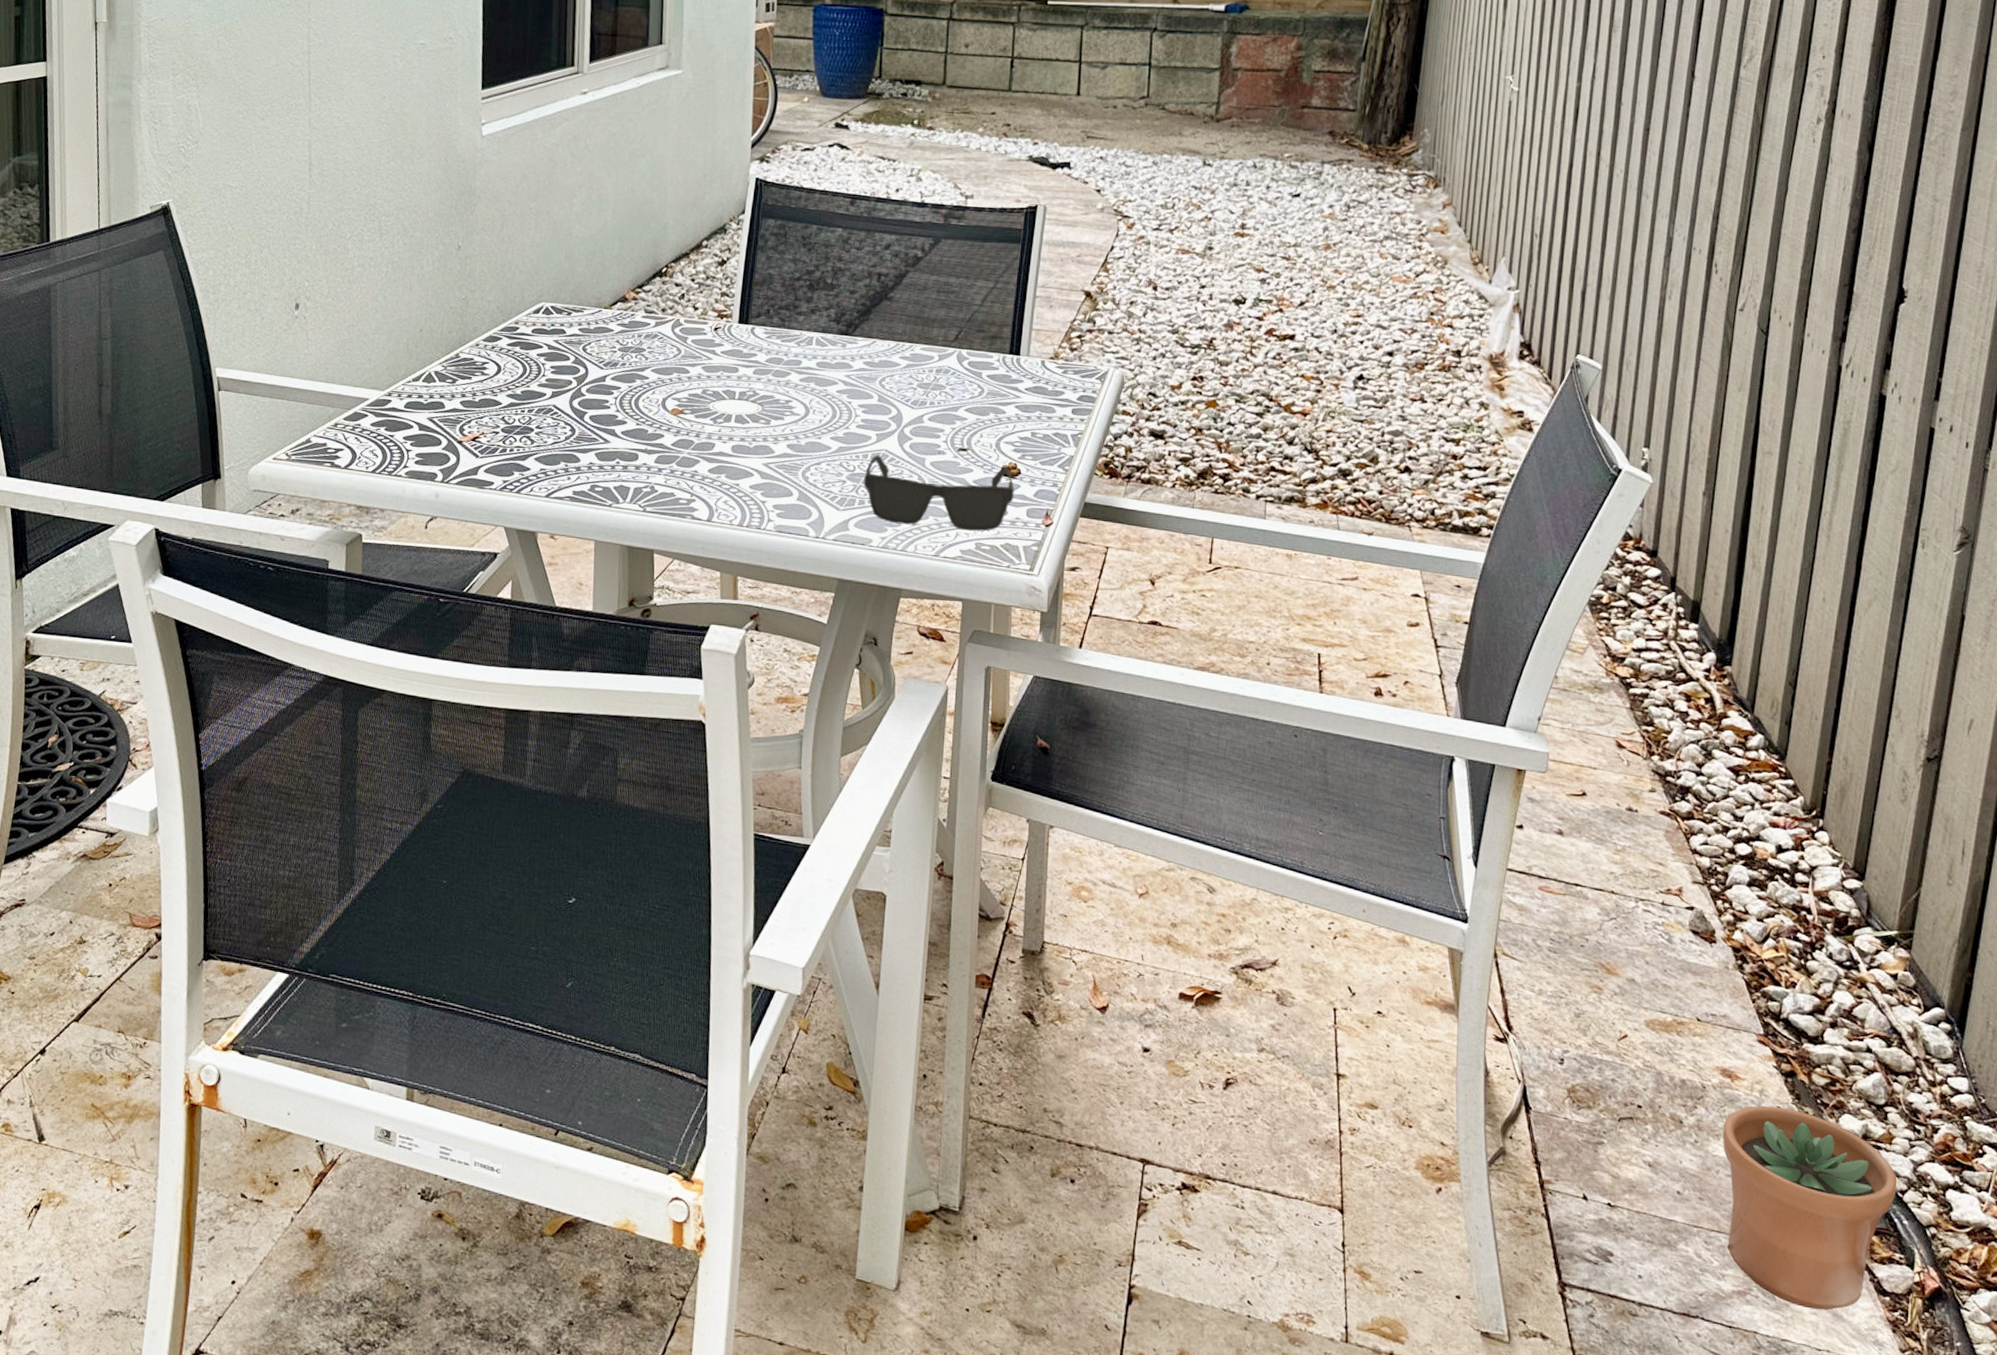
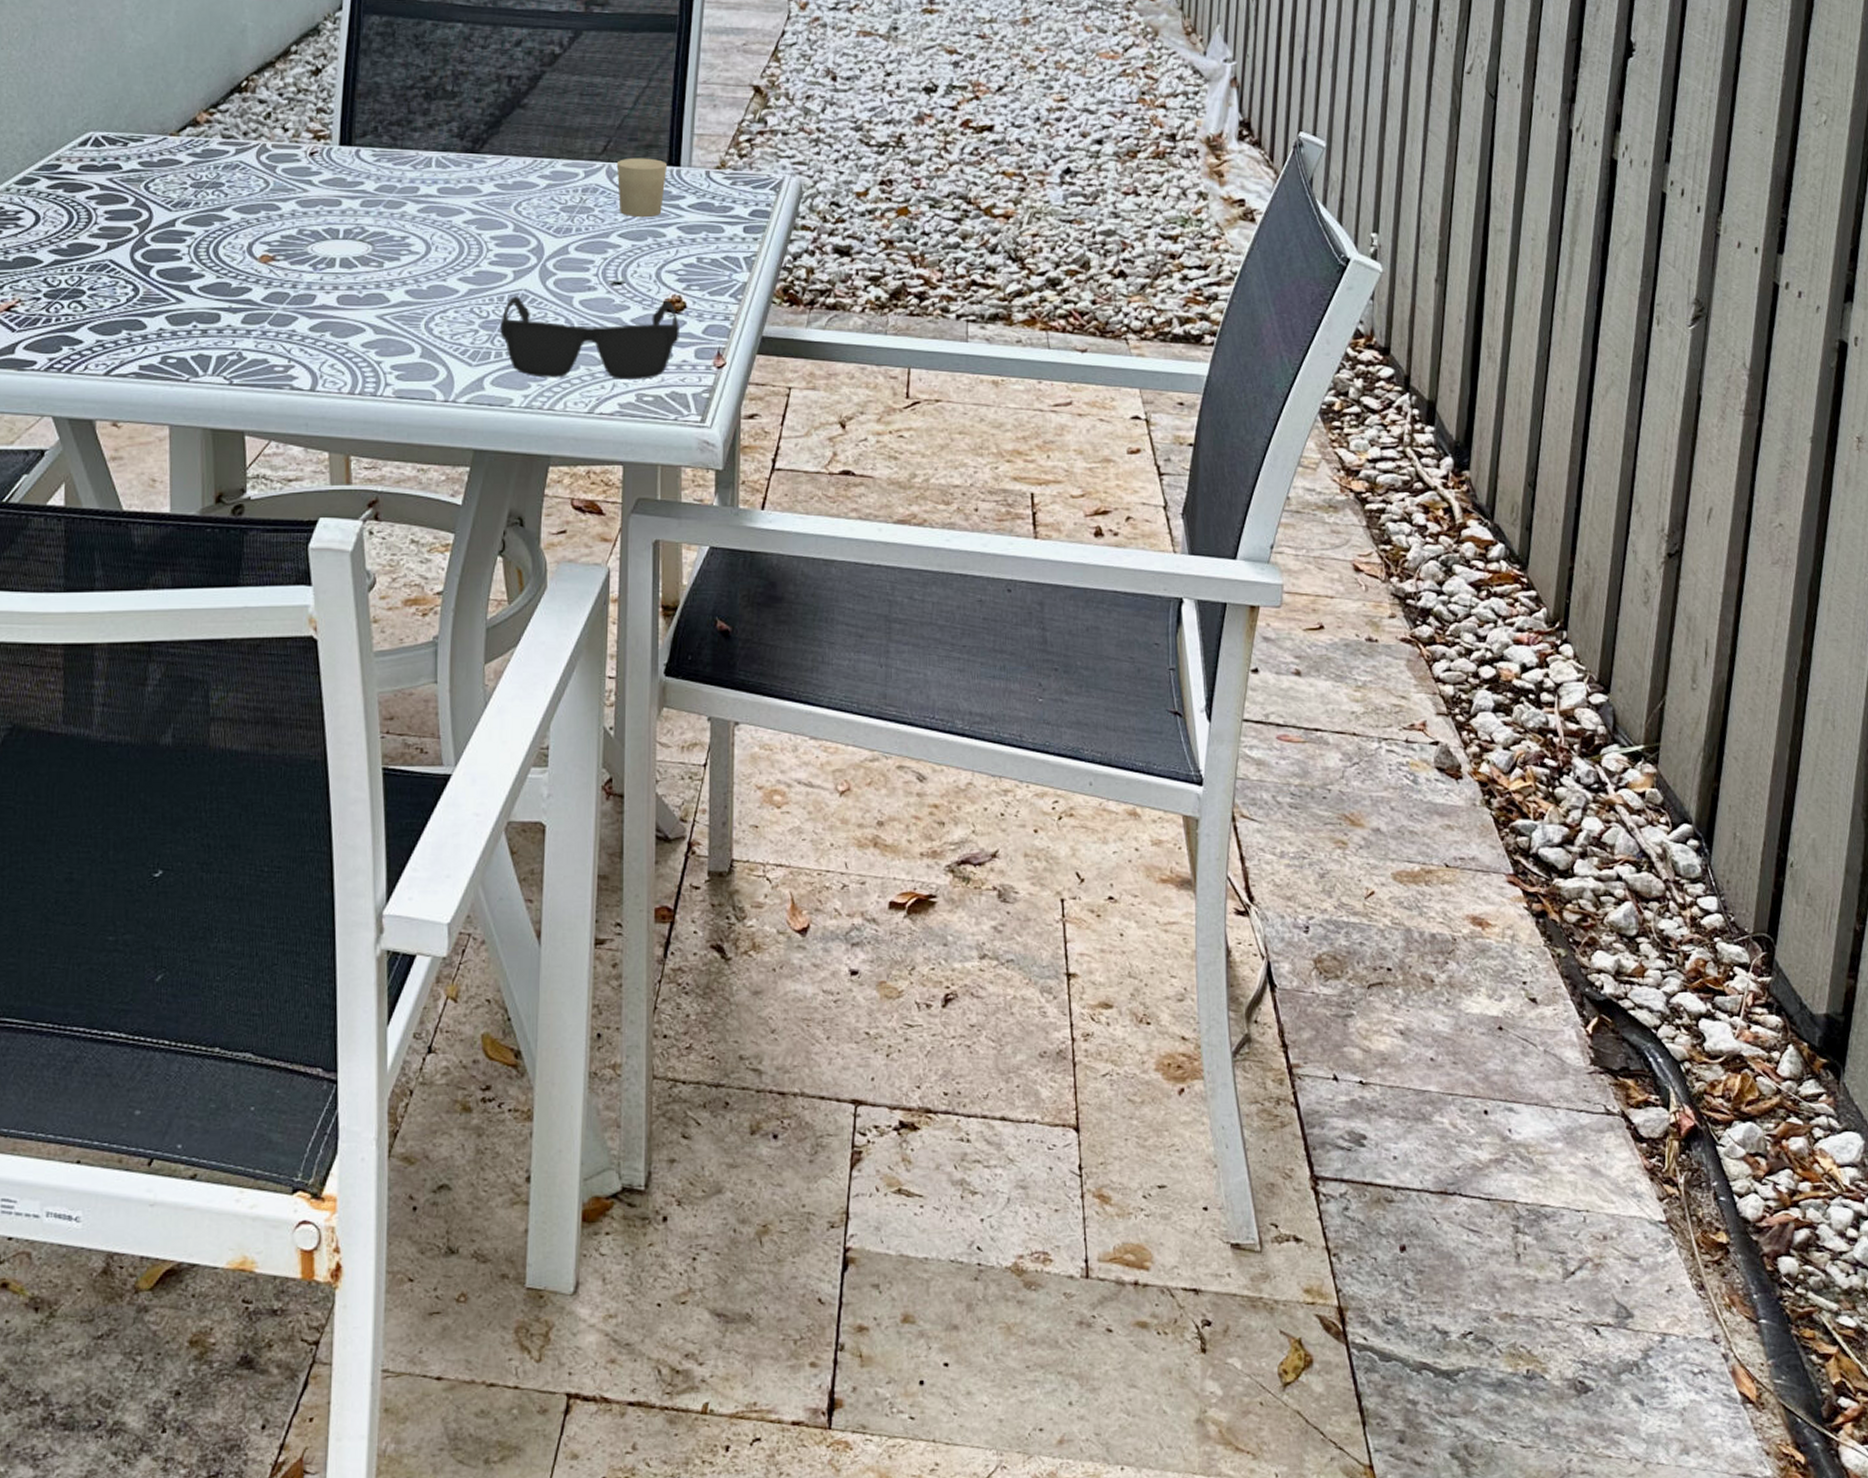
candle: none [966,346,1009,397] -> present [616,157,668,218]
planter: present [1723,1105,1898,1311] -> none [1475,951,1651,1168]

